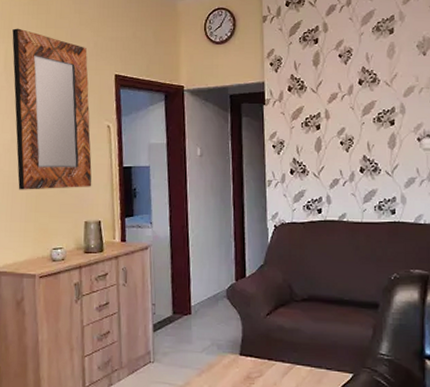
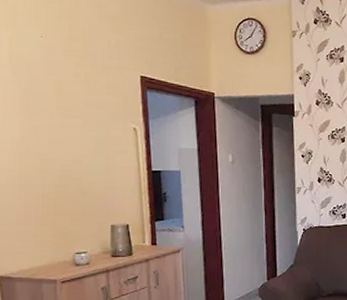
home mirror: present [12,28,92,190] -> none [17,15,118,192]

